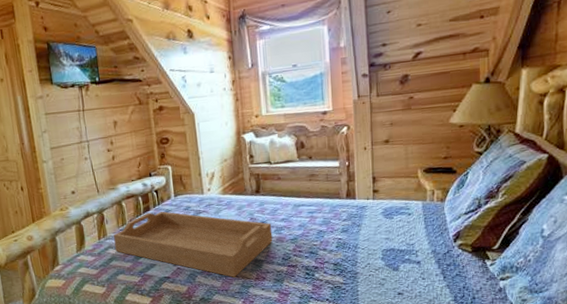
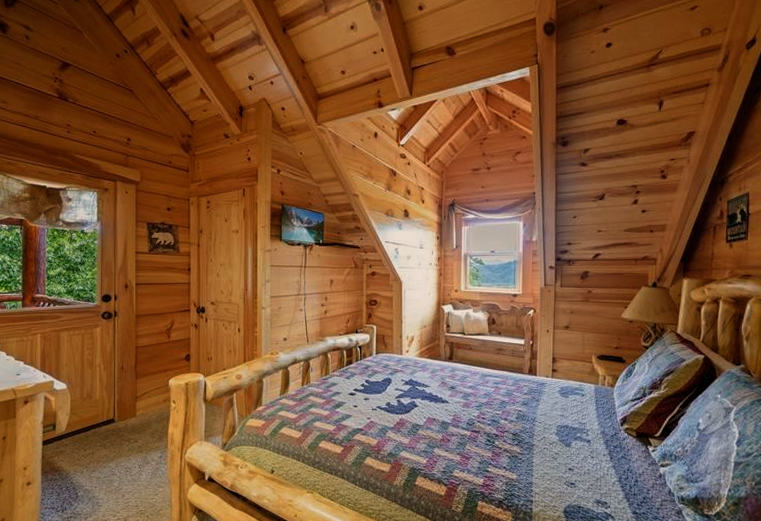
serving tray: present [114,211,273,278] -> none [316,367,460,436]

